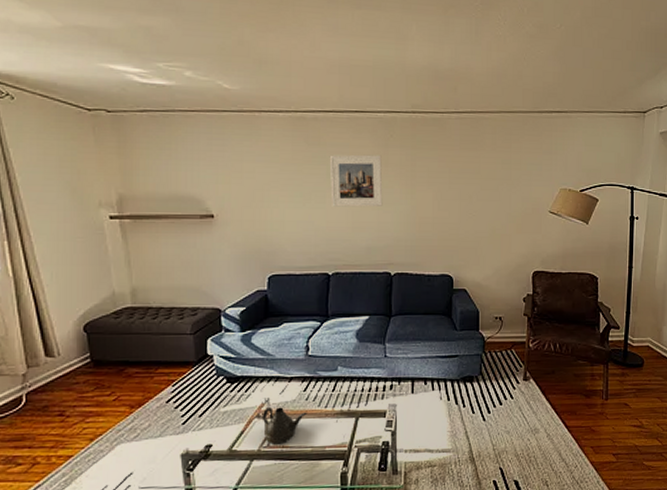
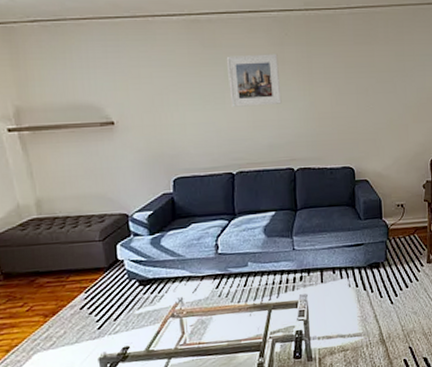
teapot: present [263,407,307,444] -> none [177,305,221,342]

